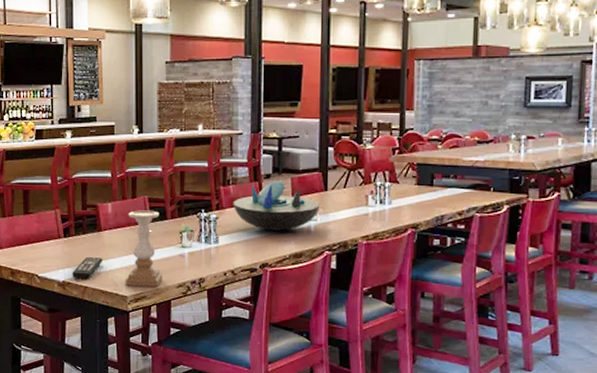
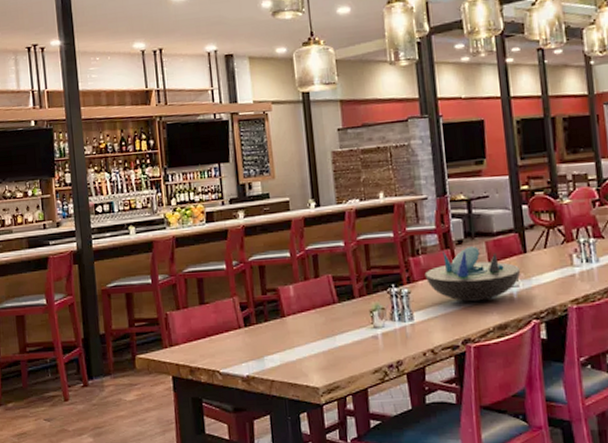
remote control: present [72,256,103,280] -> none [256,346,289,373]
candle holder: present [125,210,162,287] -> none [312,289,356,376]

